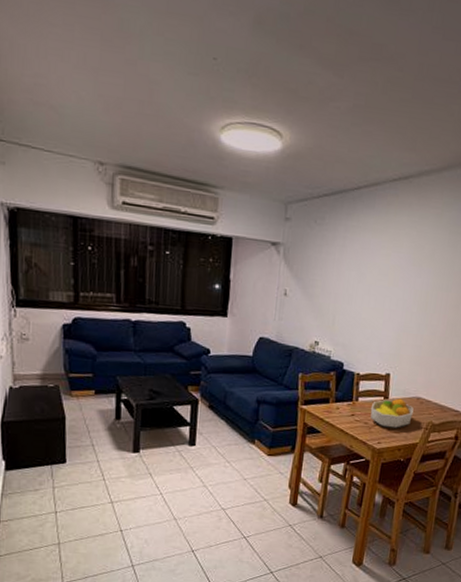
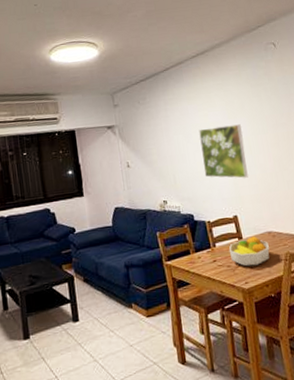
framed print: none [367,270,425,336] -> present [199,124,248,179]

